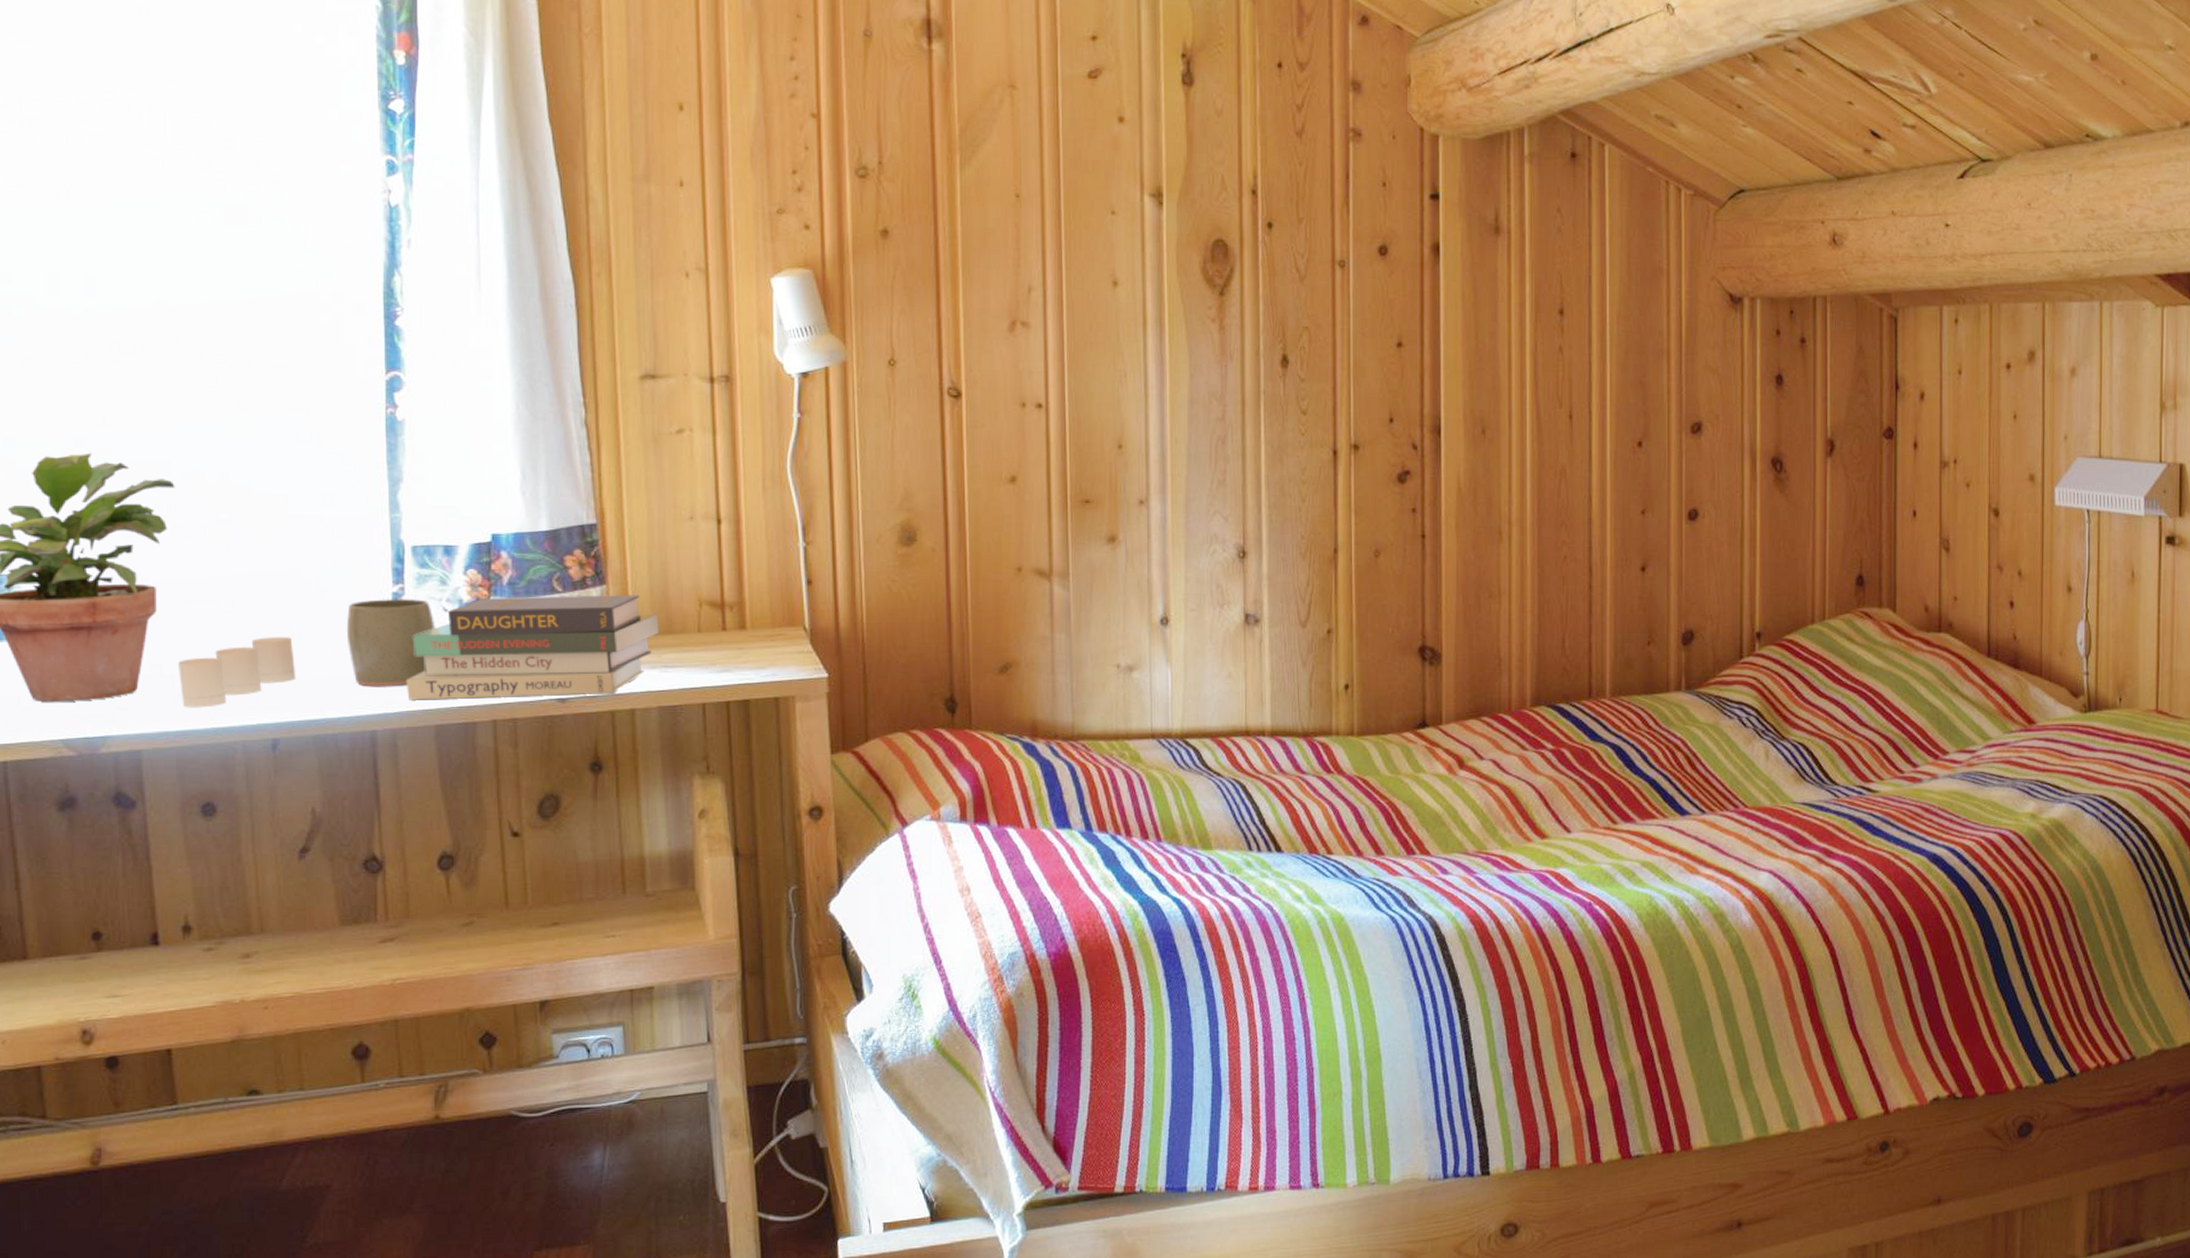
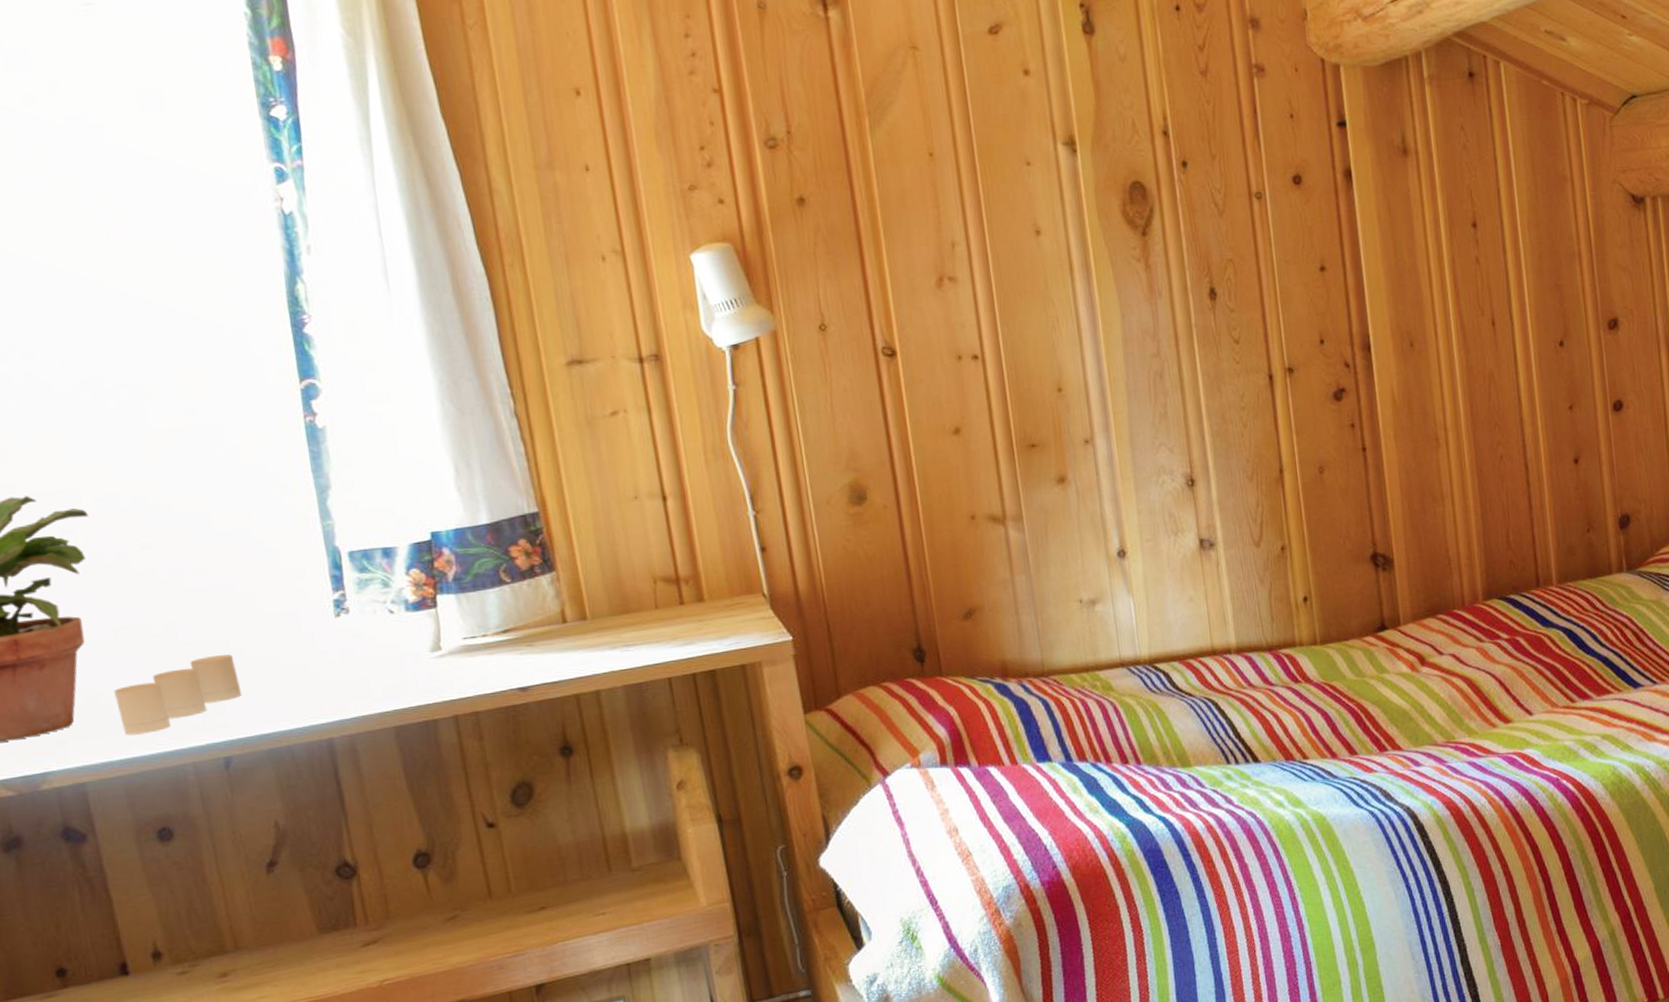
mug: present [346,599,436,686] -> none [288,603,383,695]
books: present [407,595,659,700] -> none [359,578,615,705]

